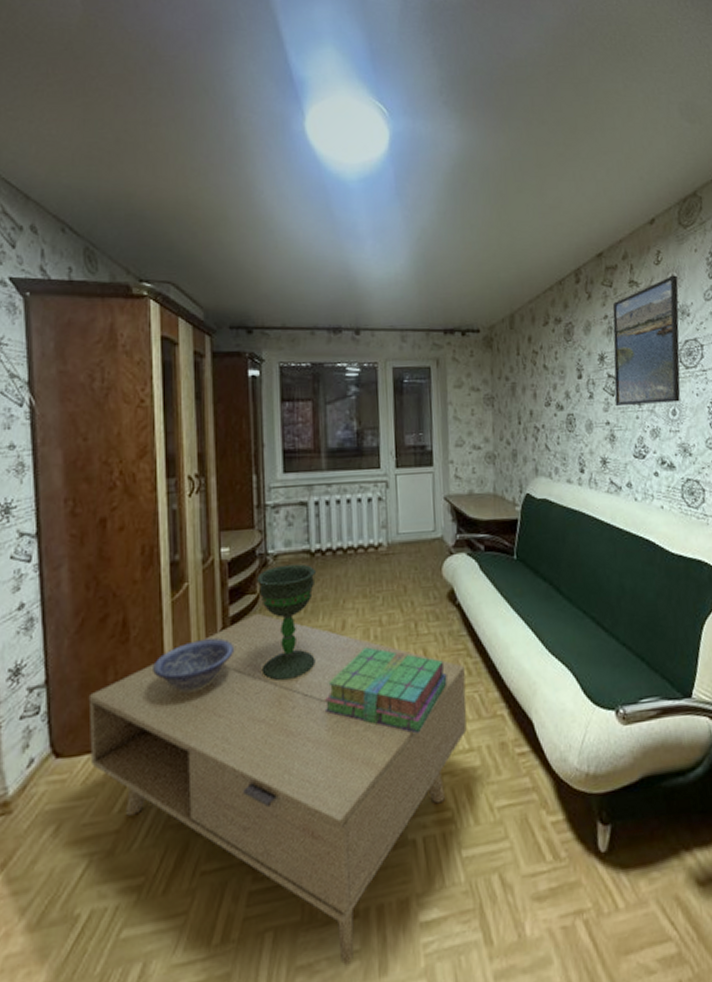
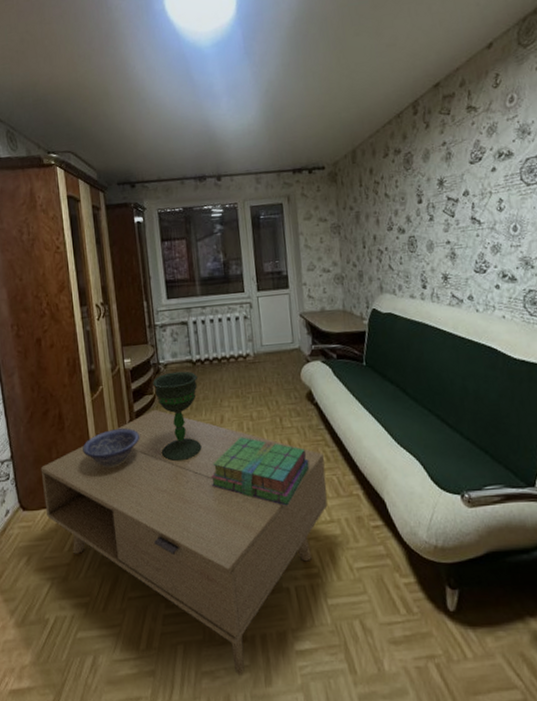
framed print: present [612,275,681,406] -> none [450,95,522,226]

